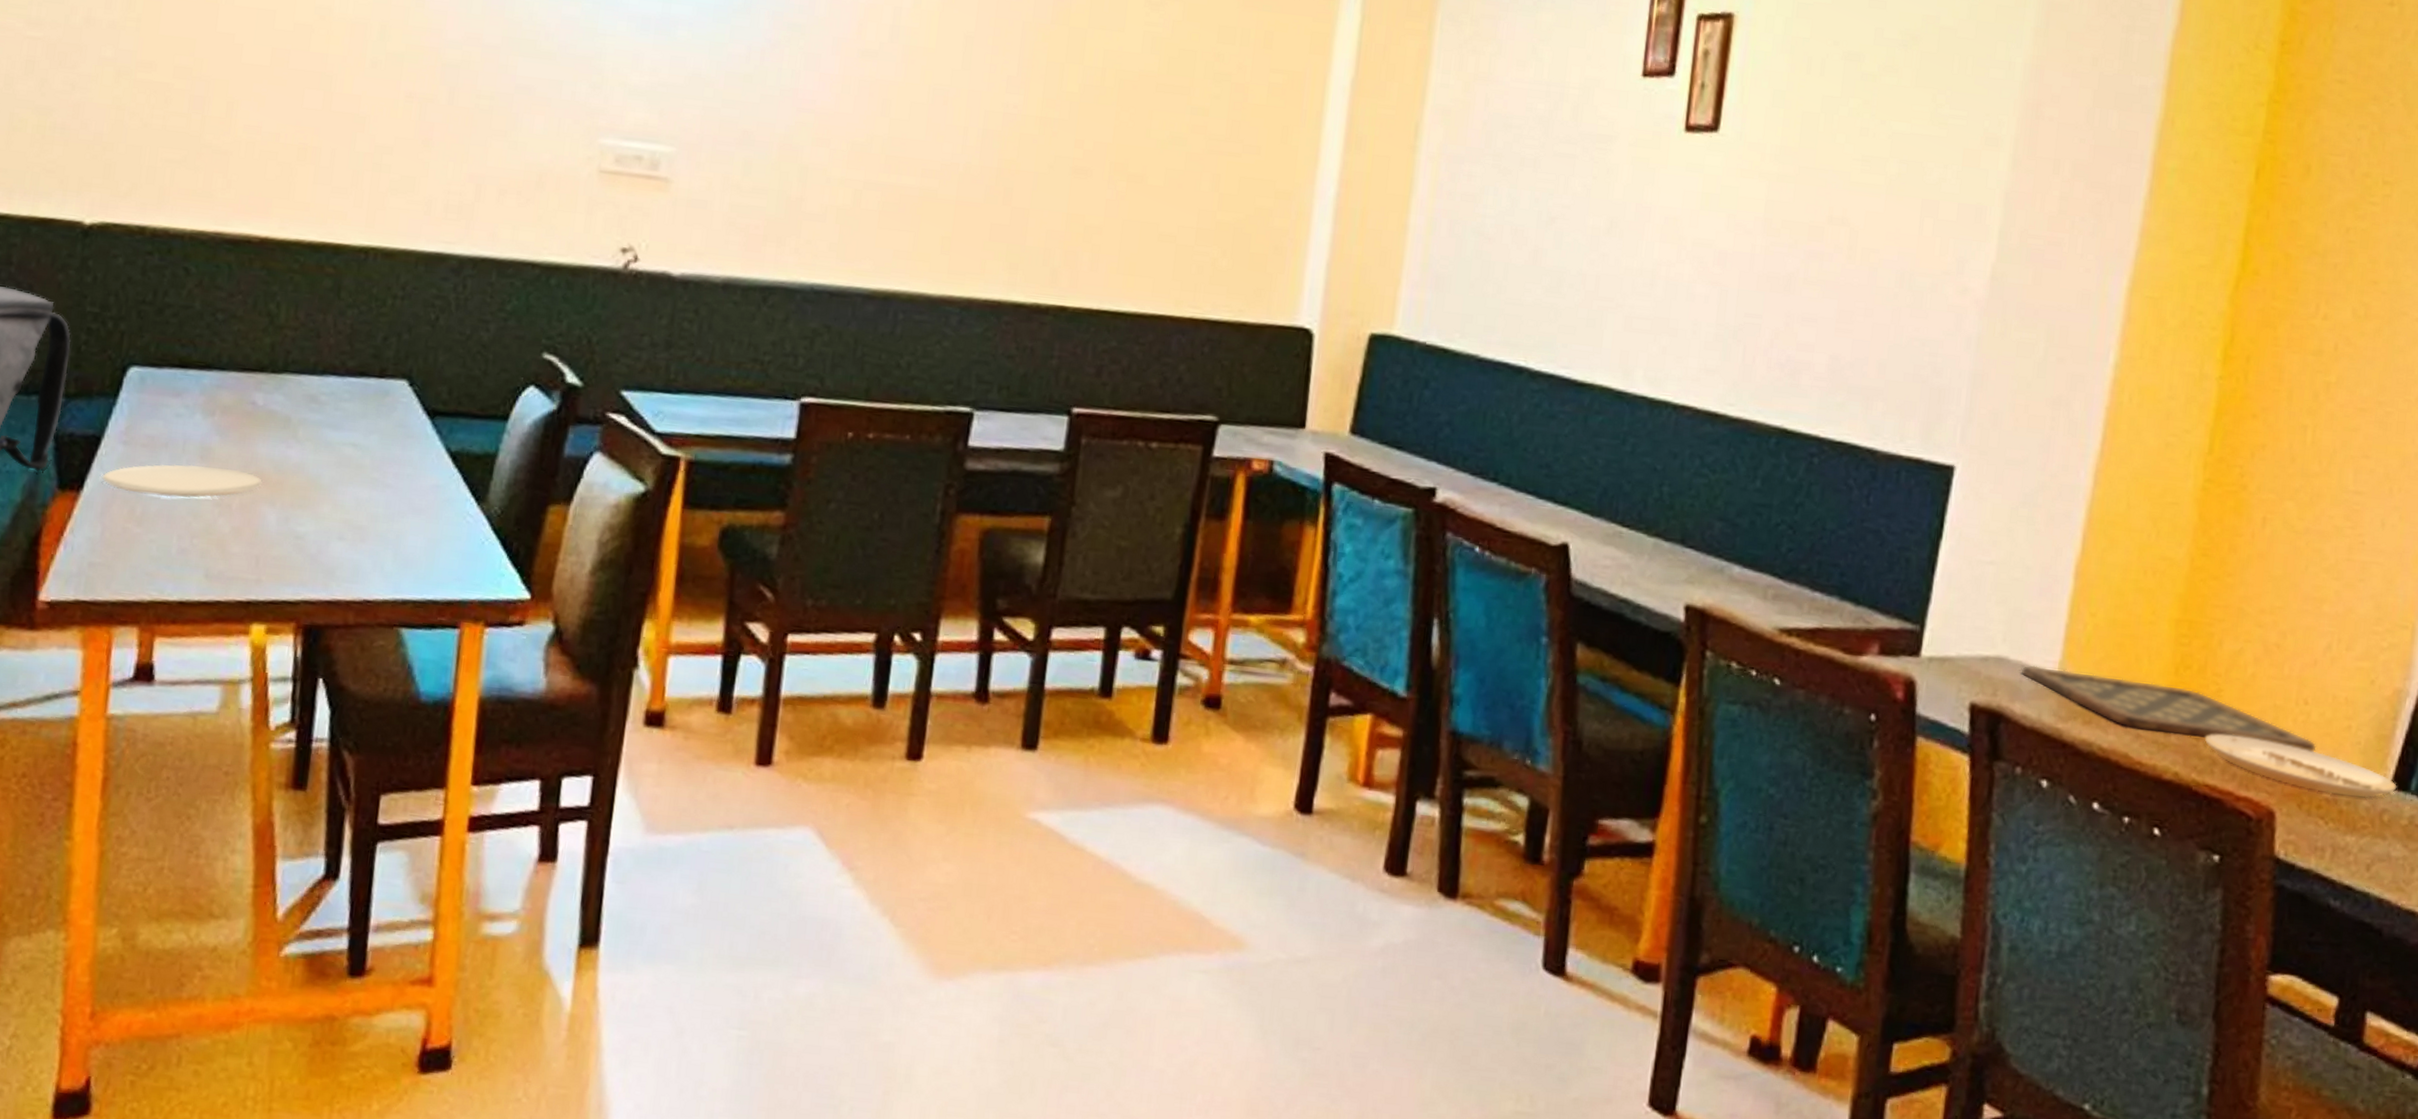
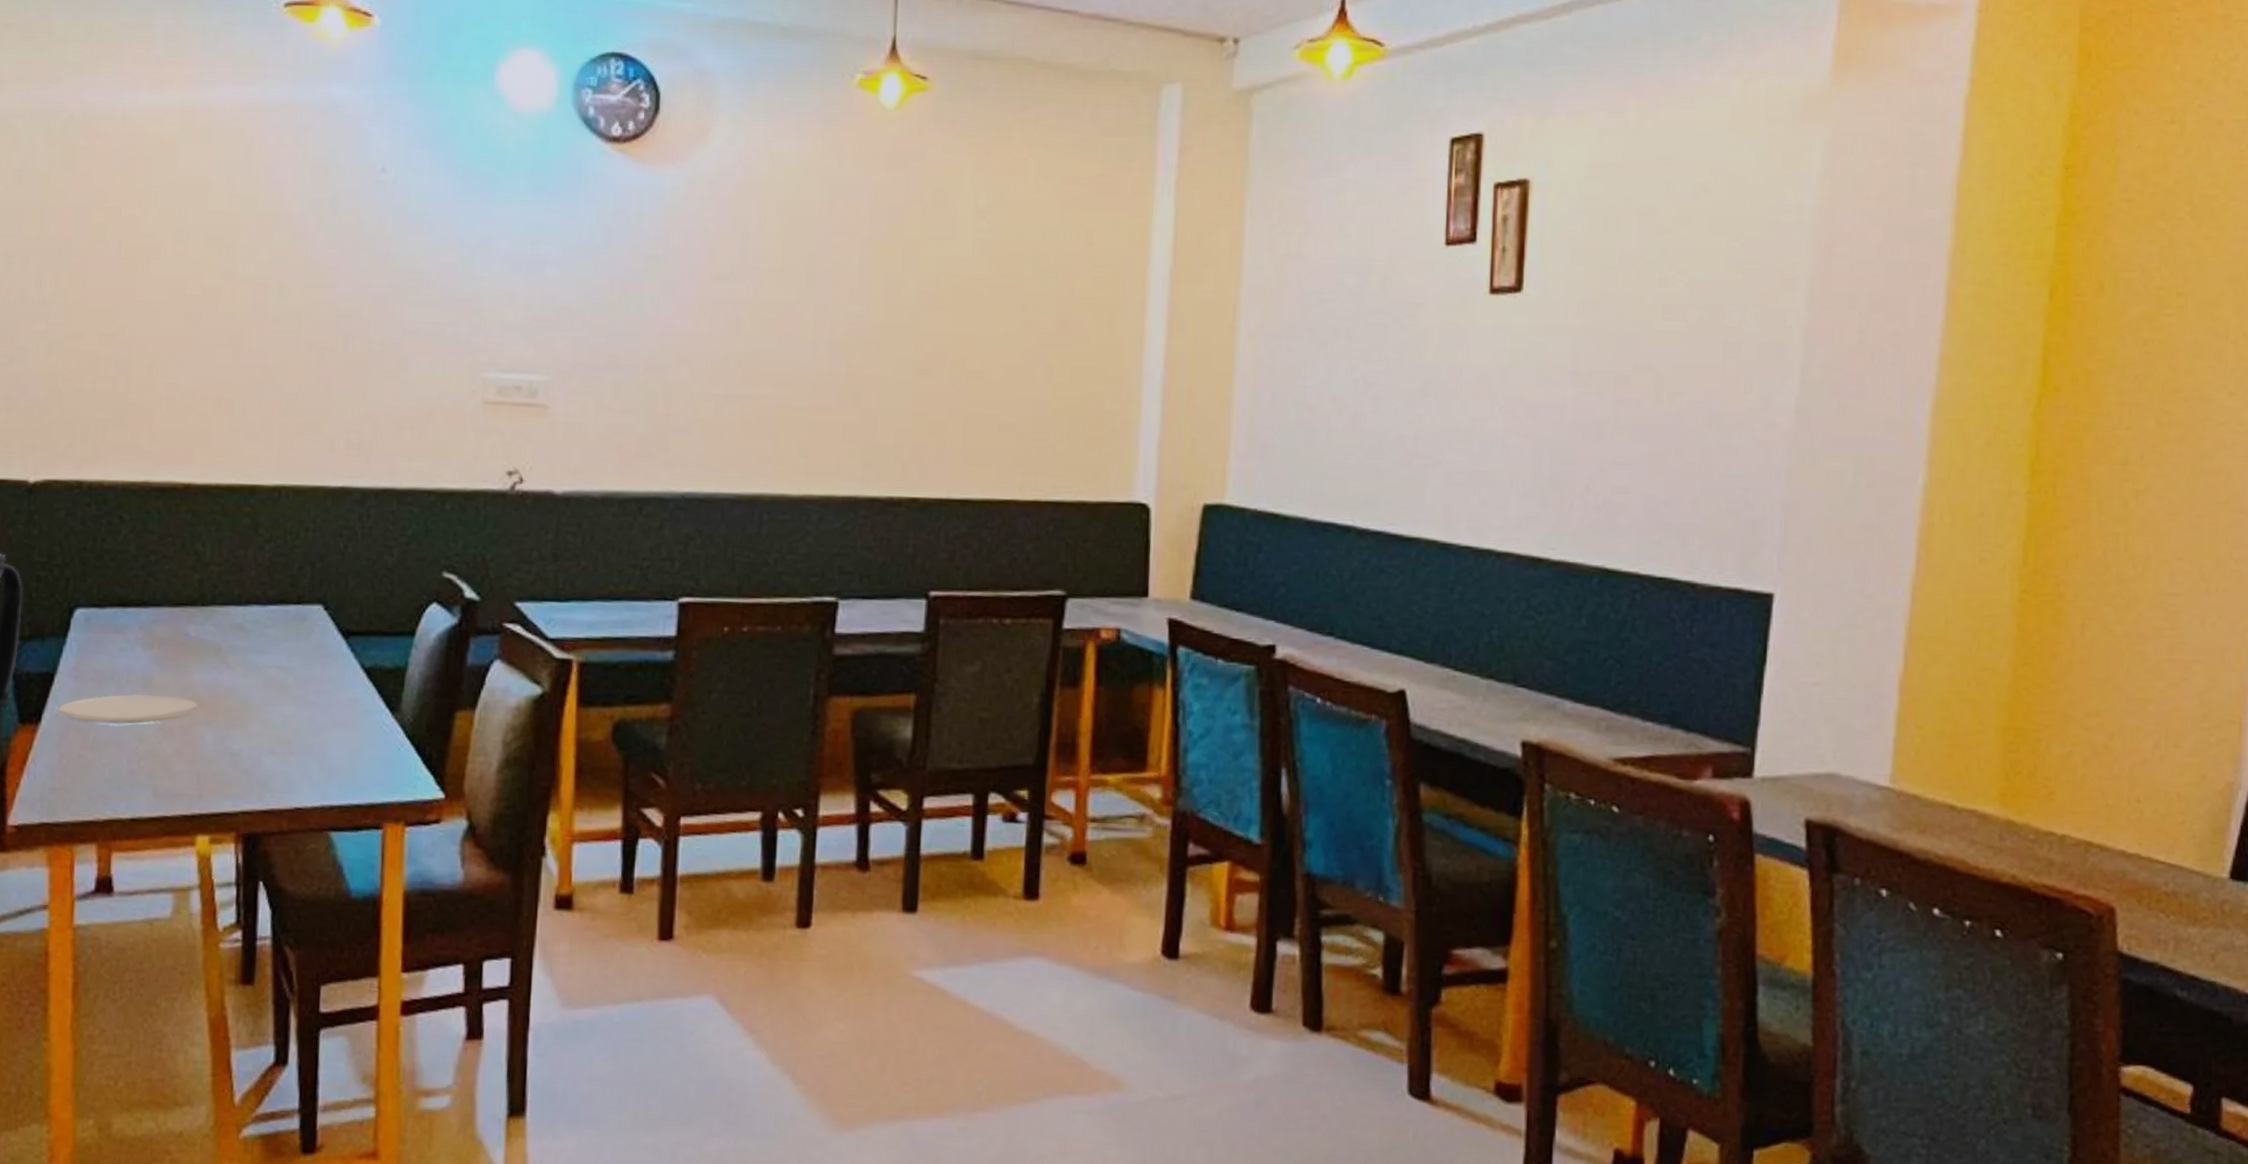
tray: present [2021,665,2317,752] -> none [1853,779,2152,848]
plate: present [2203,734,2397,798] -> none [2038,835,2236,890]

